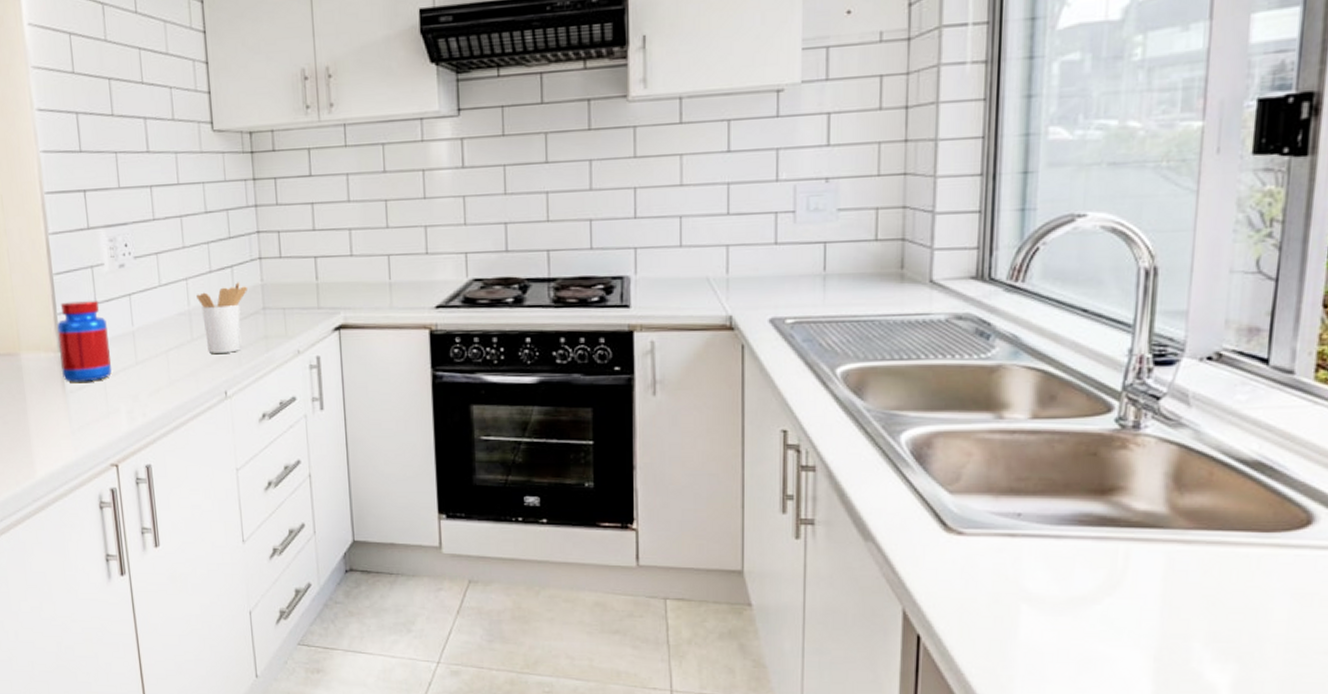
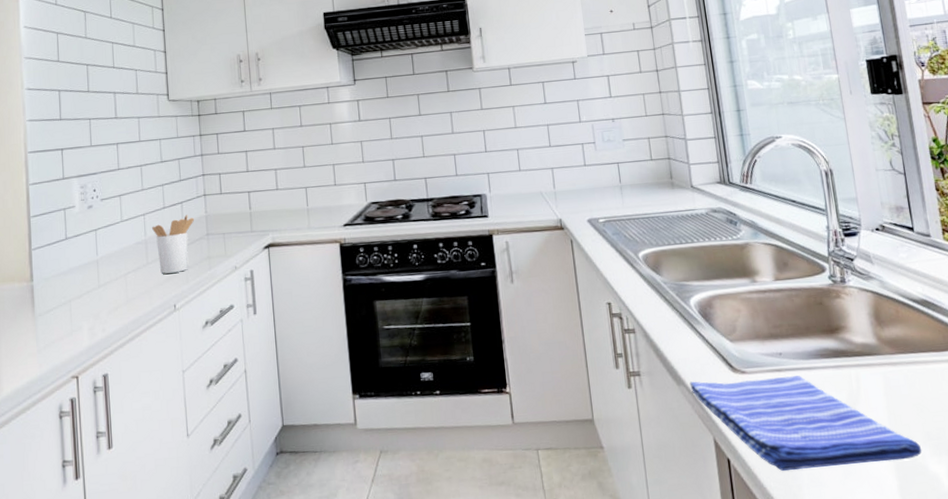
jar: present [57,300,112,382] -> none [31,236,77,307]
dish towel: none [881,538,1200,662] -> present [689,376,922,472]

